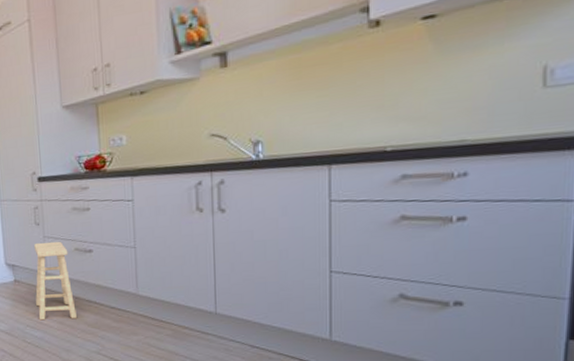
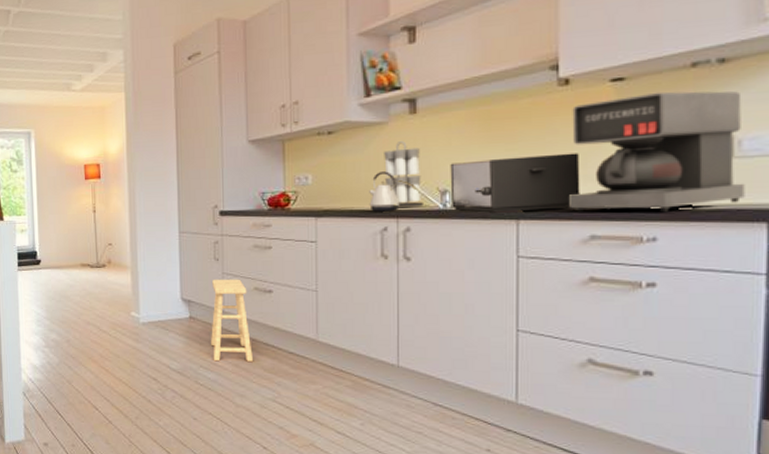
kettle: none [183,126,213,168] -> present [369,171,400,213]
spice rack: none [196,96,238,162] -> present [384,141,425,208]
toaster: none [262,94,392,162] -> present [450,153,580,213]
coffee maker: none [381,20,557,153] -> present [569,91,745,213]

